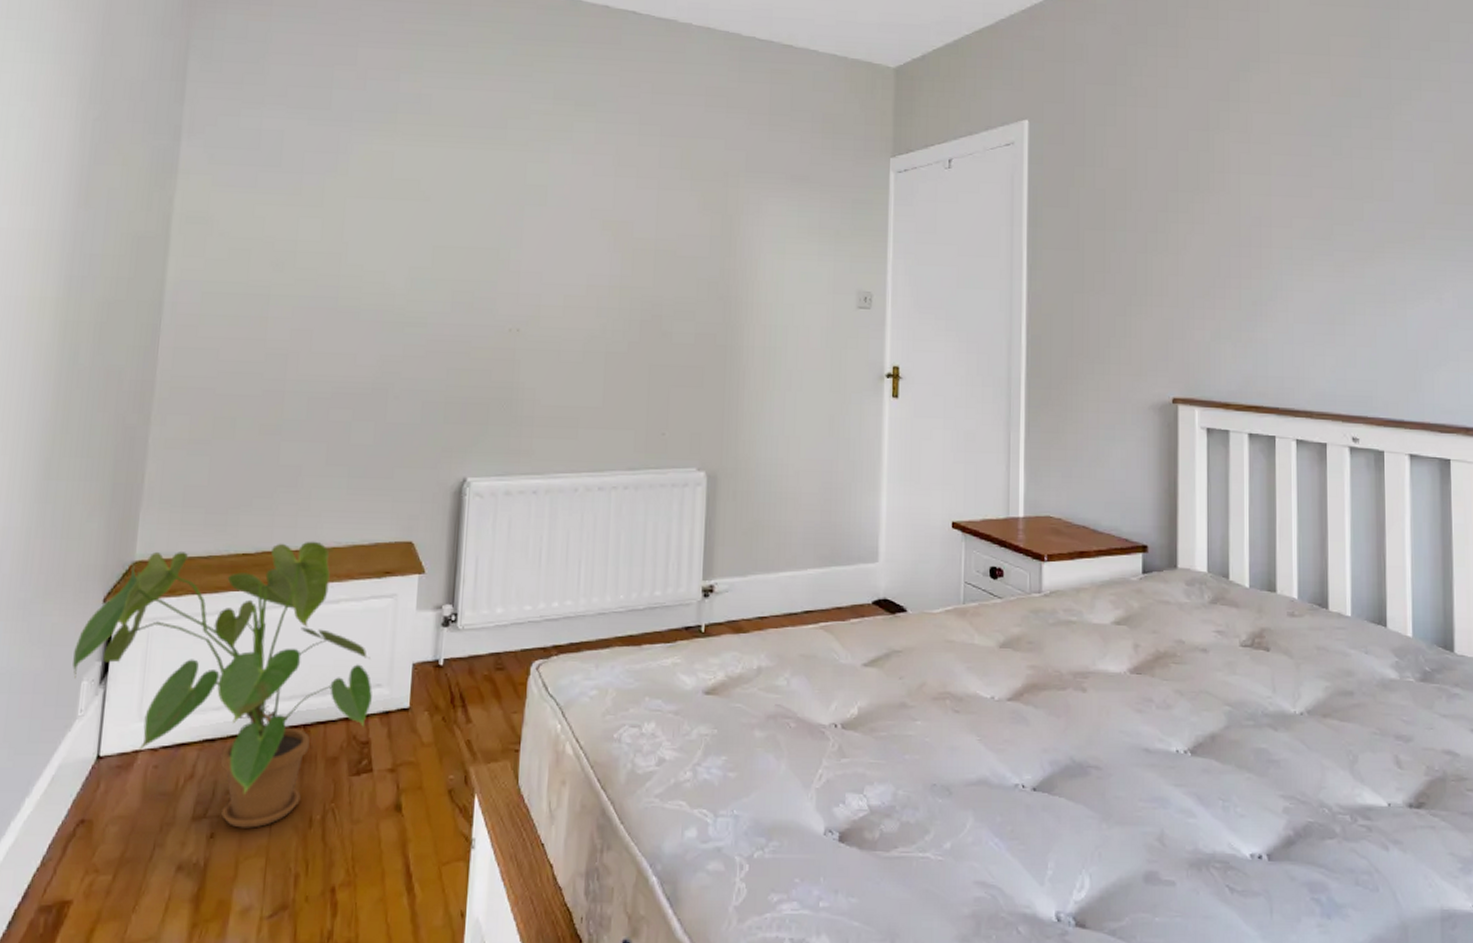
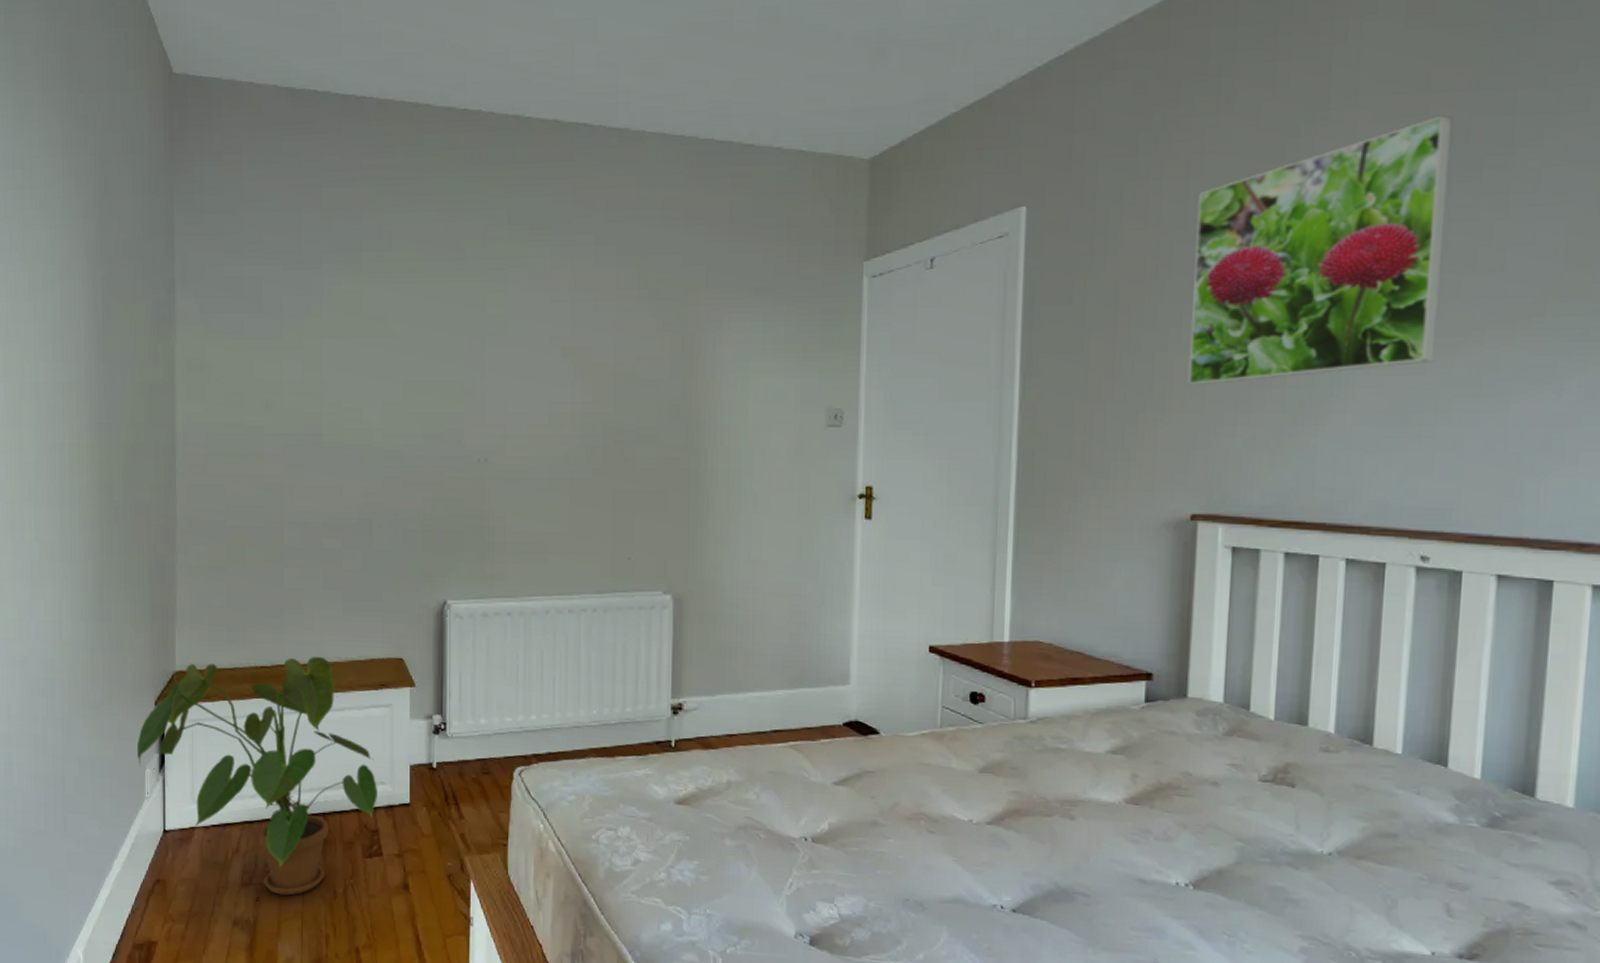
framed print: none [1164,74,1350,284] -> present [1187,115,1453,386]

